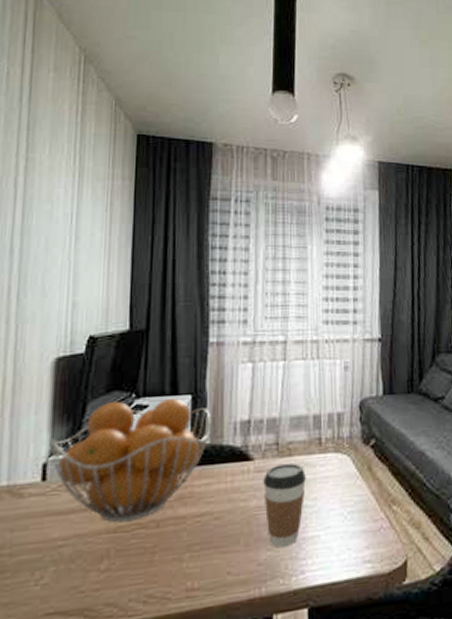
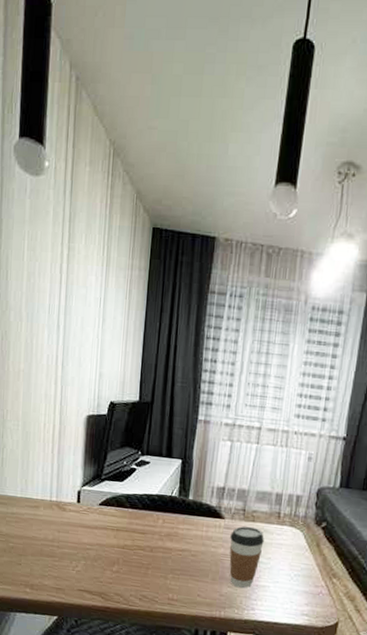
fruit basket: present [48,398,212,523] -> none [81,454,196,544]

